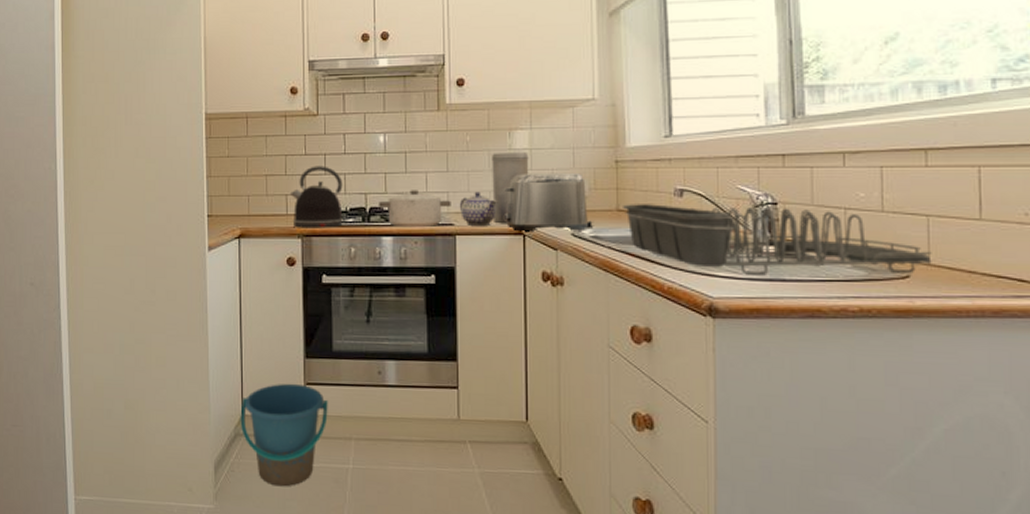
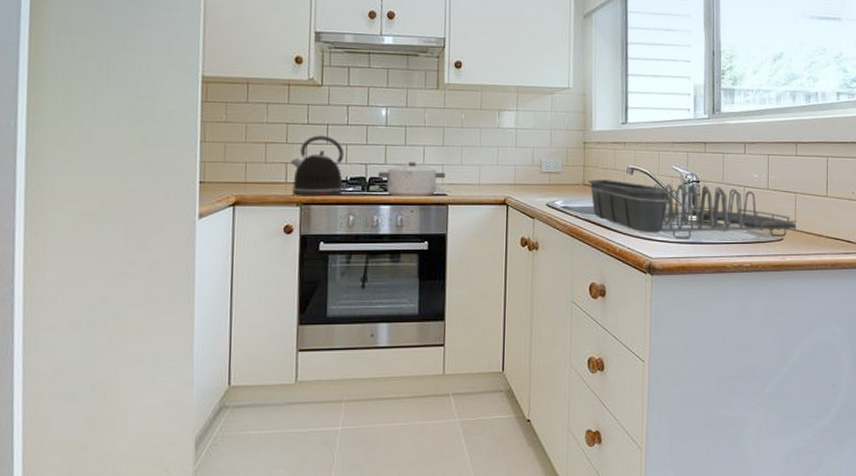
bucket: present [240,383,328,487] -> none [226,350,320,456]
teapot: present [459,191,497,226] -> none [452,165,486,196]
canister: present [492,153,529,224] -> none [481,131,514,195]
toaster: present [504,172,594,232] -> none [491,150,565,202]

